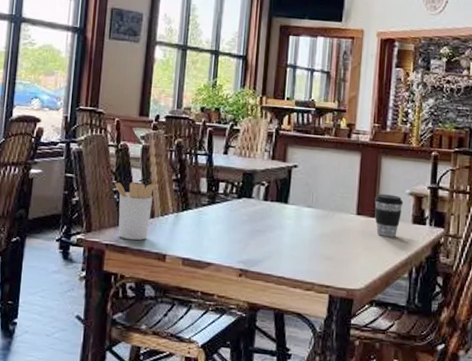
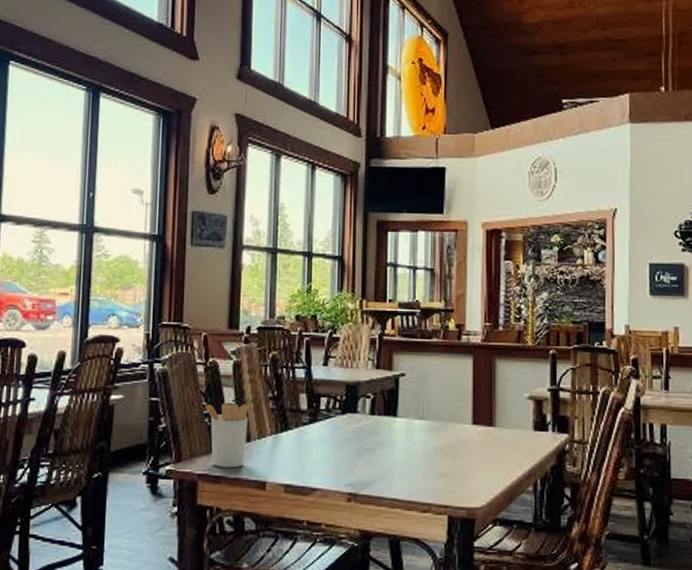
coffee cup: present [374,194,403,237] -> none [491,400,522,447]

